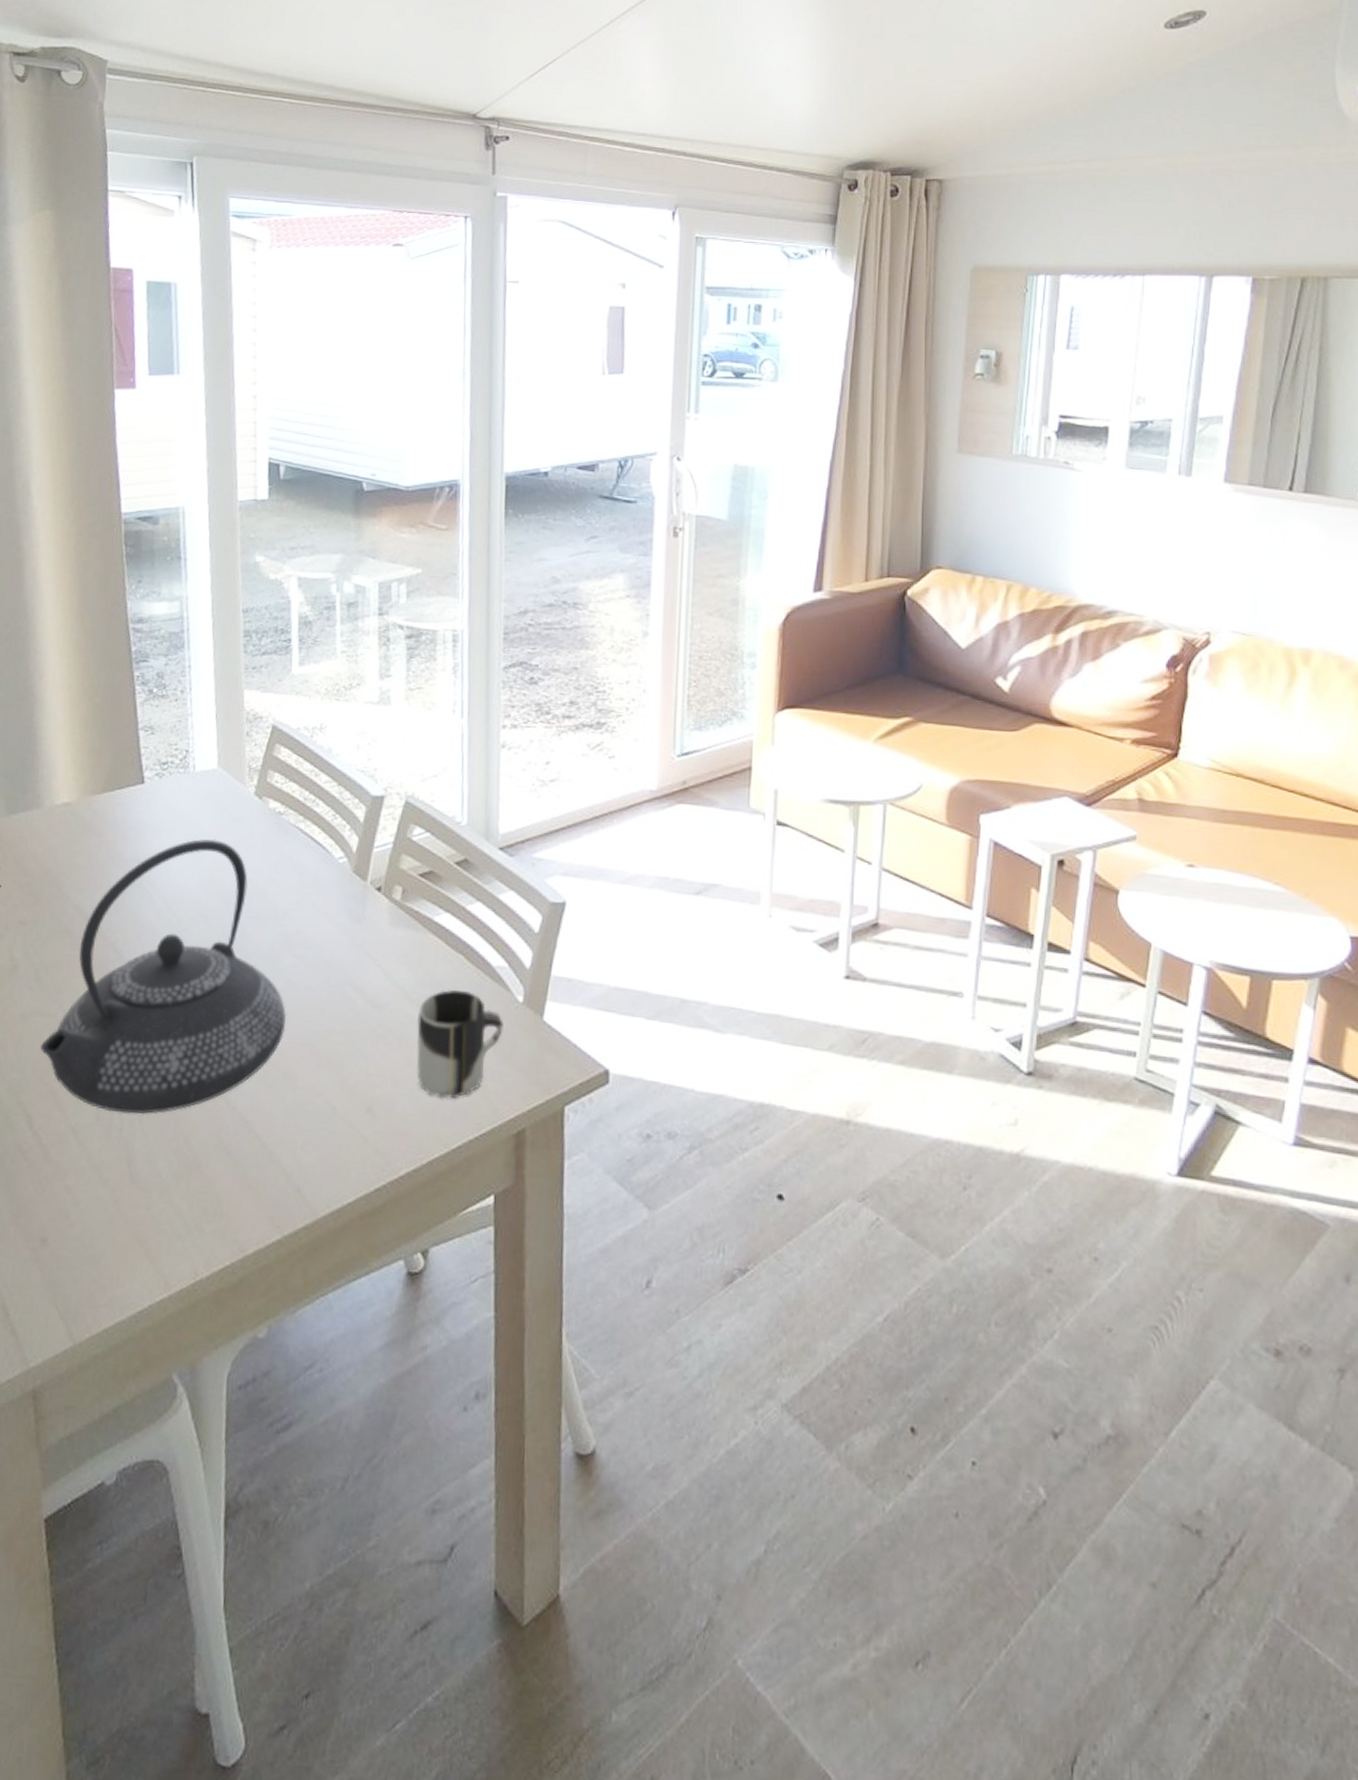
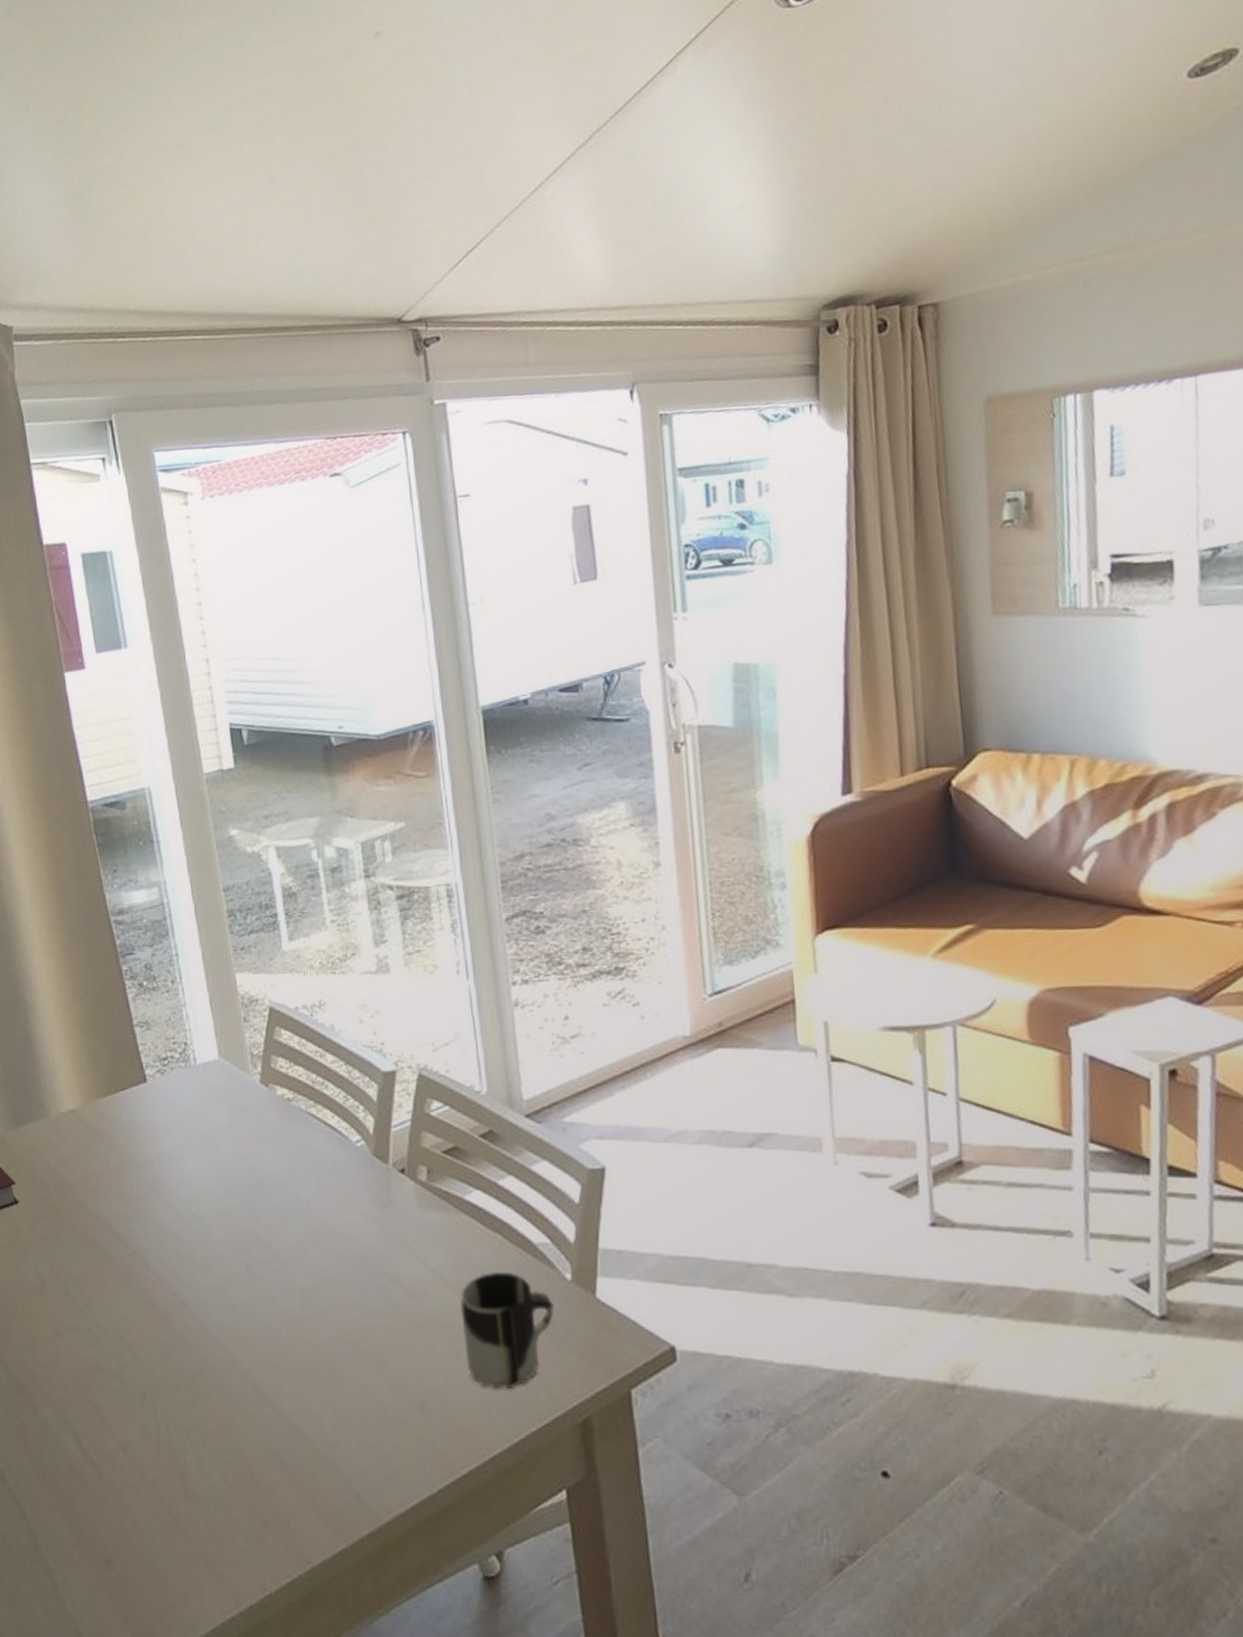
teapot: present [40,839,287,1115] -> none [79,1133,324,1427]

